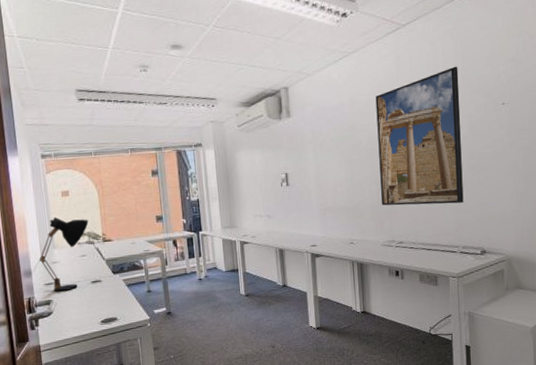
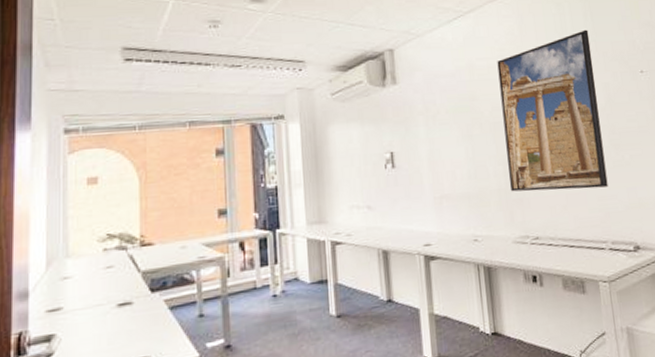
desk lamp: present [40,217,89,292] -> none [44,213,122,322]

